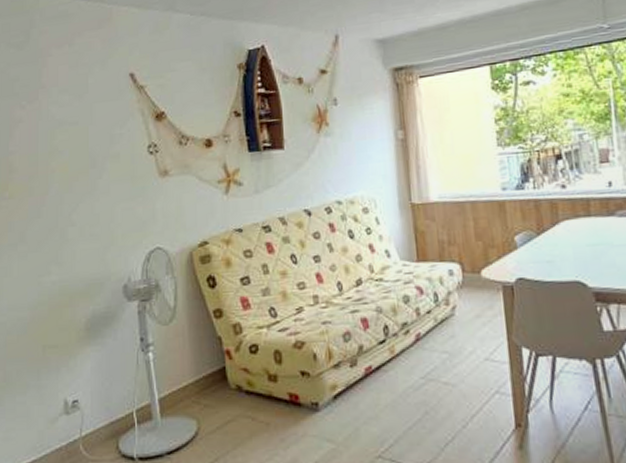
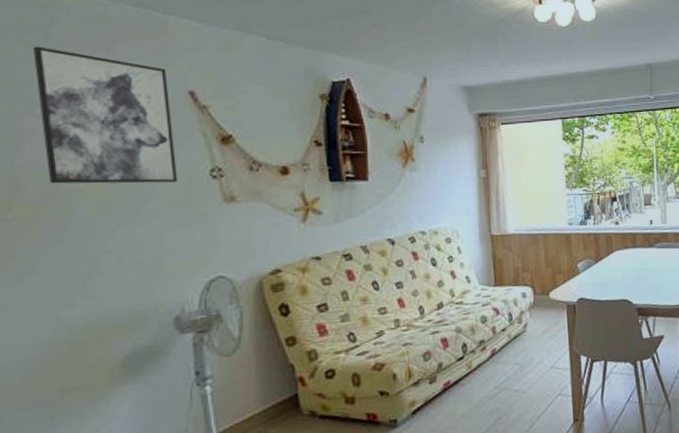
wall art: none [19,46,123,166] -> present [32,46,178,184]

